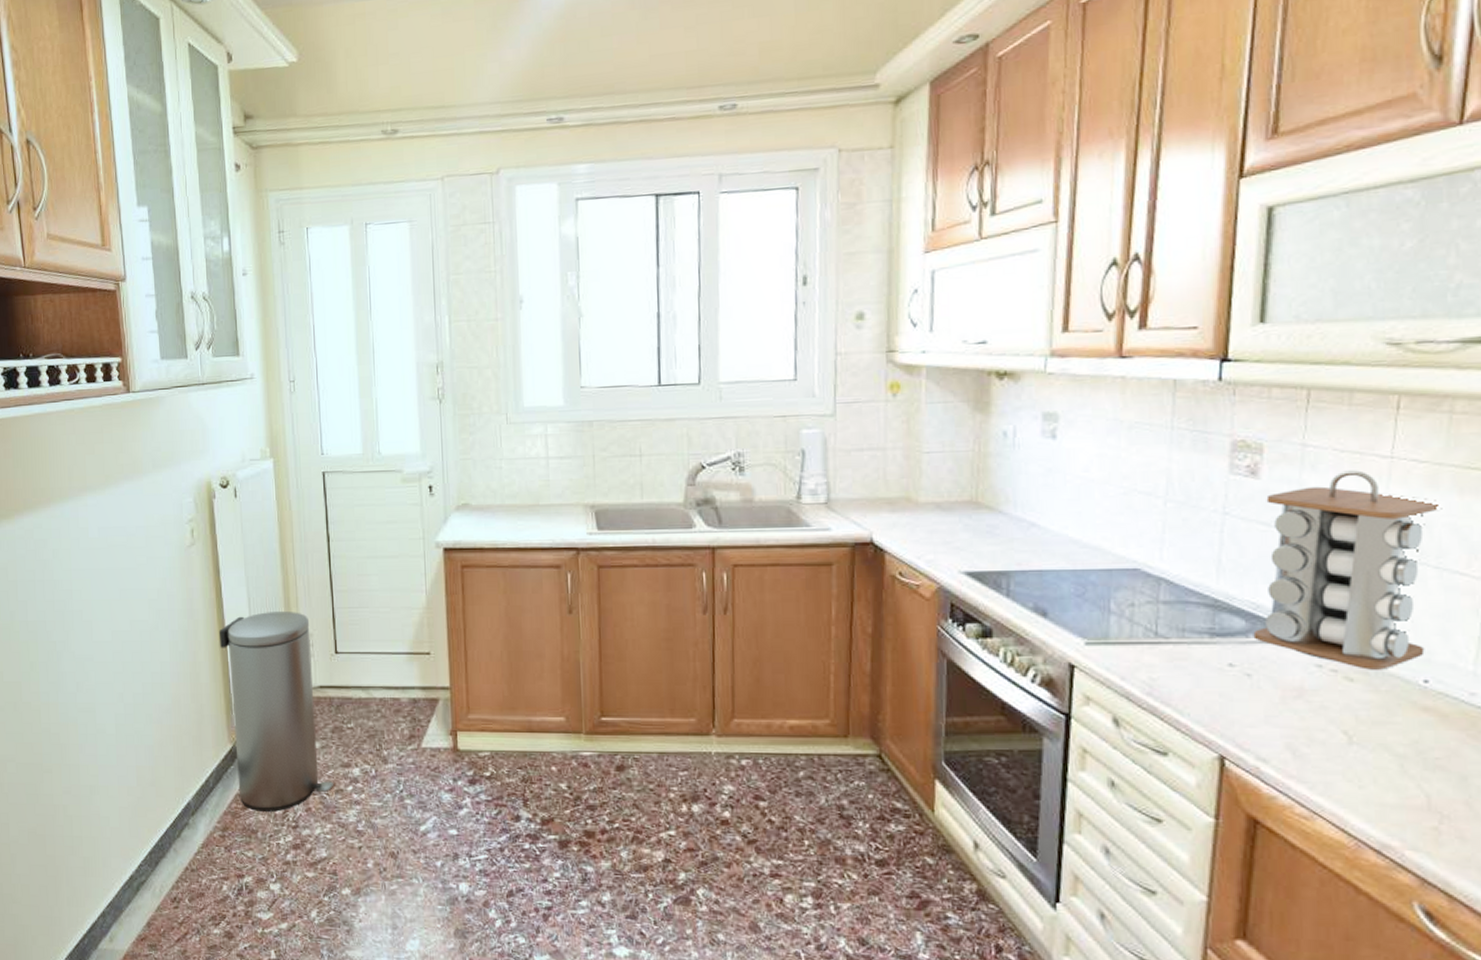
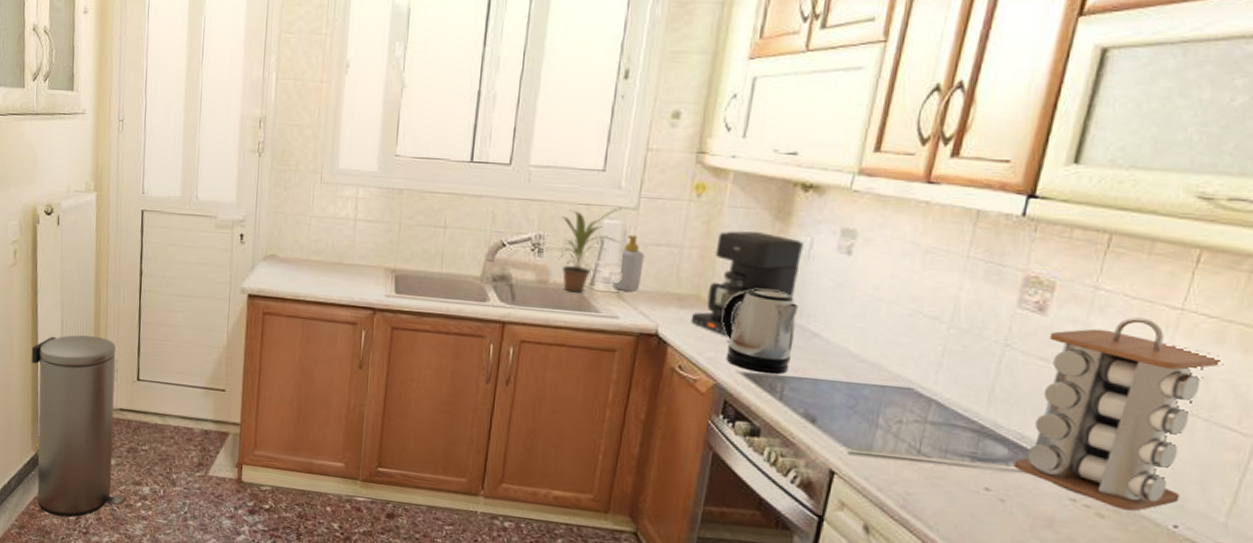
potted plant: none [759,415,822,509] -> present [558,207,623,293]
soap bottle: none [819,442,849,501] -> present [612,234,645,292]
coffee maker: none [904,425,1007,538] -> present [690,231,803,338]
kettle: none [936,482,1012,571] -> present [722,288,799,375]

